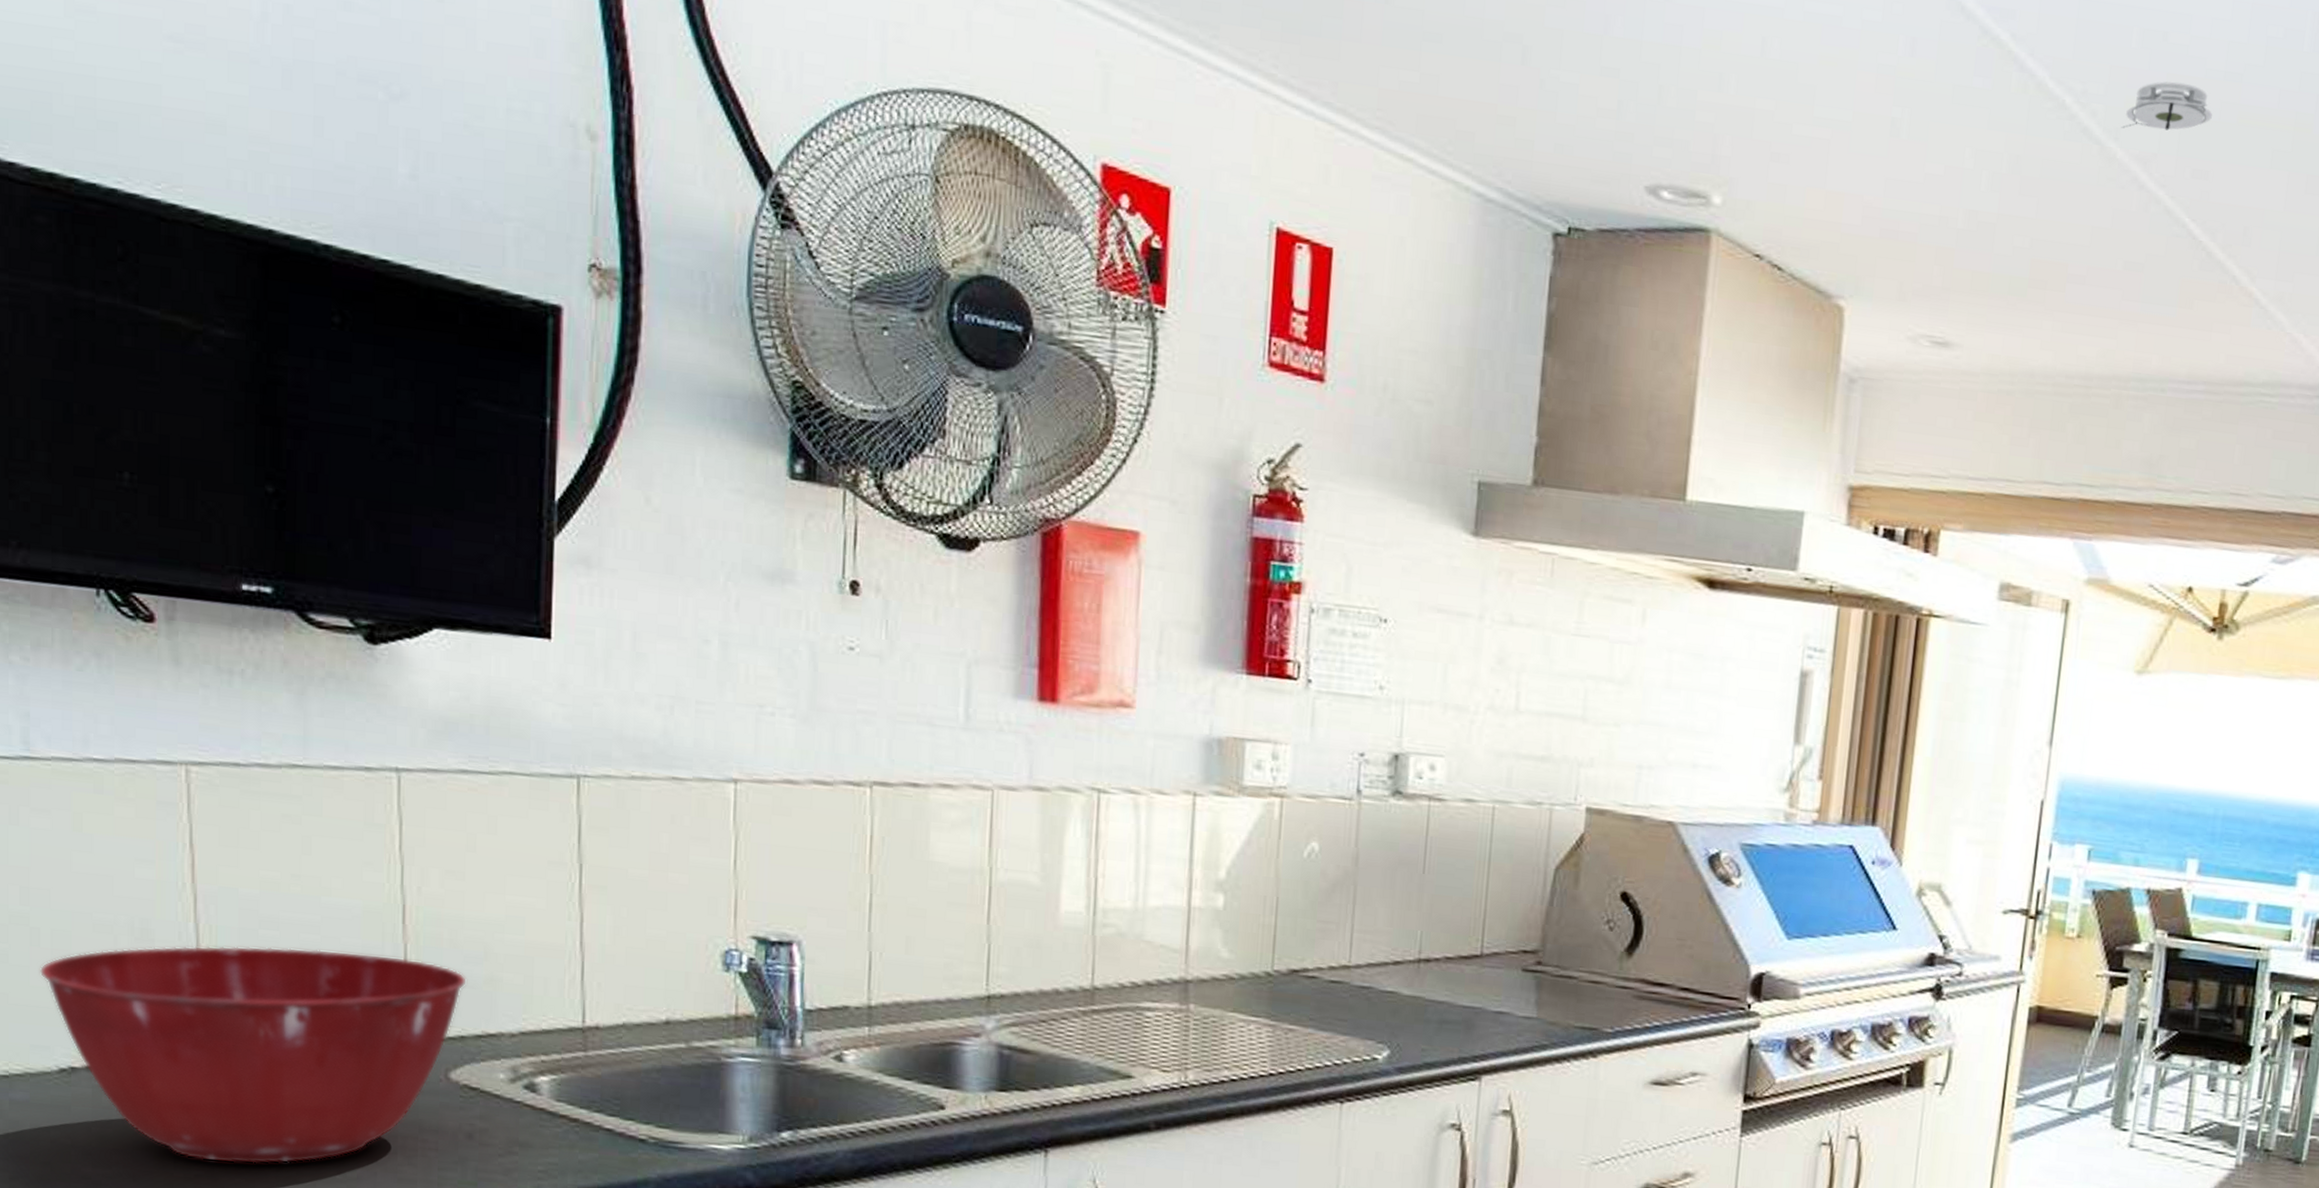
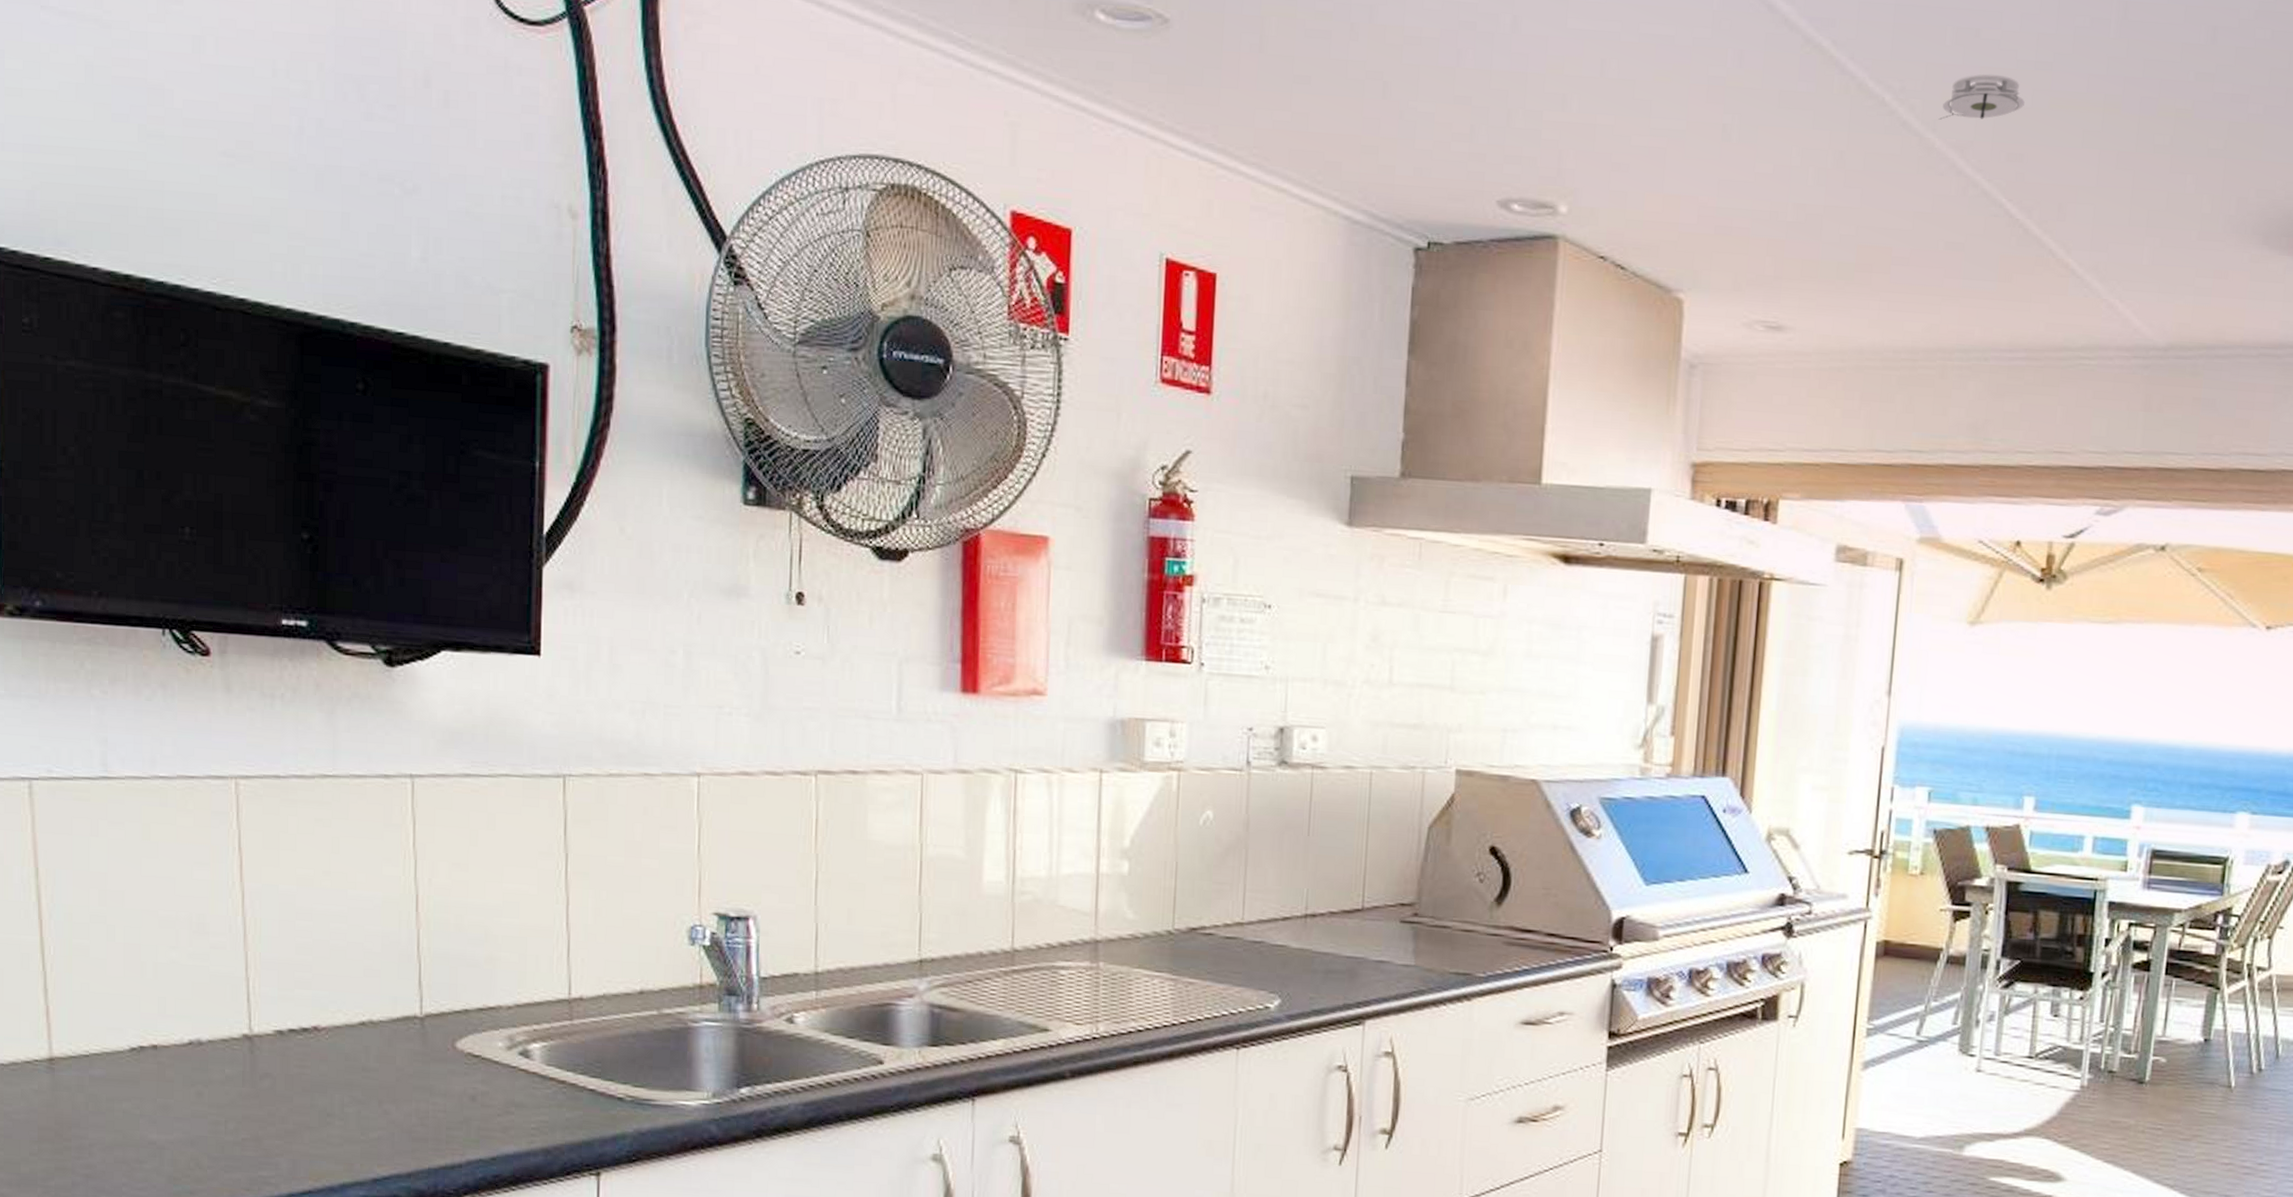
mixing bowl: present [39,946,467,1164] -> none [114,935,470,1128]

